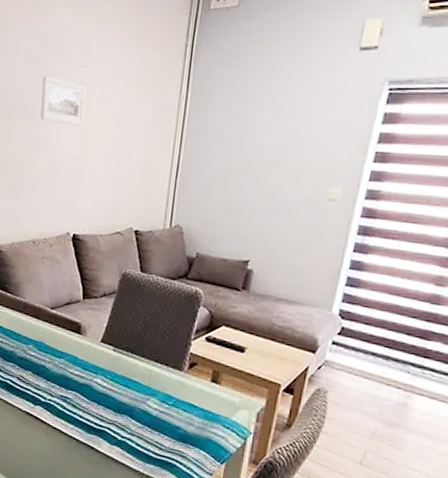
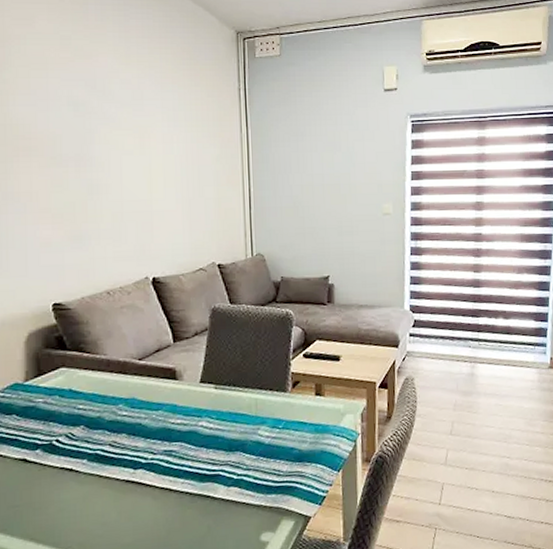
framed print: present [40,76,86,127] -> none [94,121,147,169]

